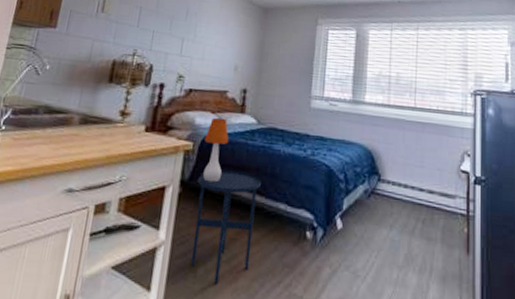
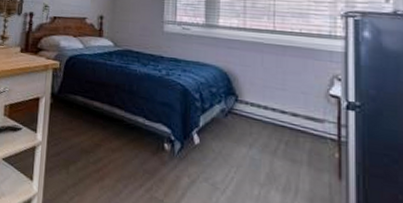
side table: present [190,169,261,284] -> none [63,85,120,181]
table lamp: present [203,117,229,183] -> none [68,40,90,96]

